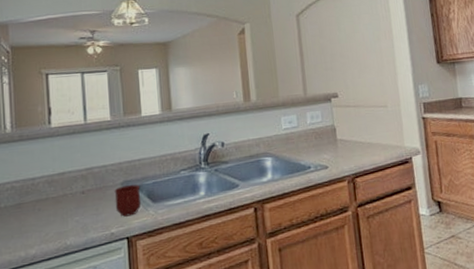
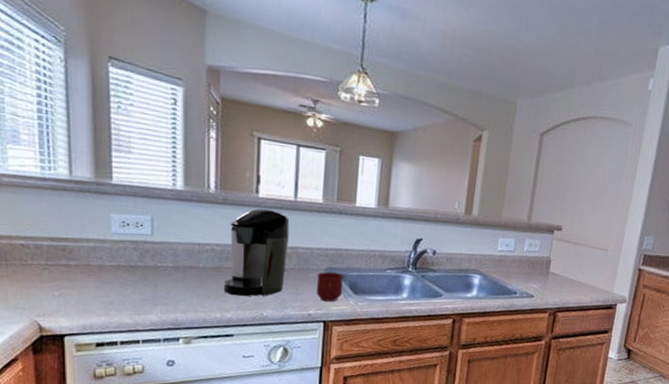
coffee maker: none [25,136,84,230] -> present [223,208,290,297]

